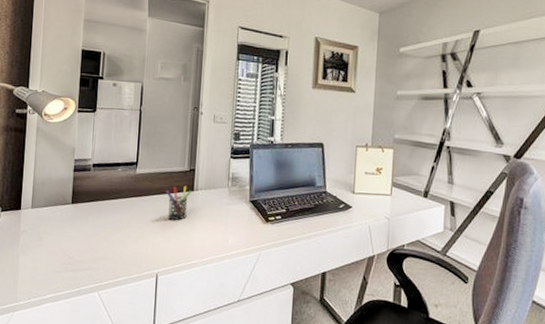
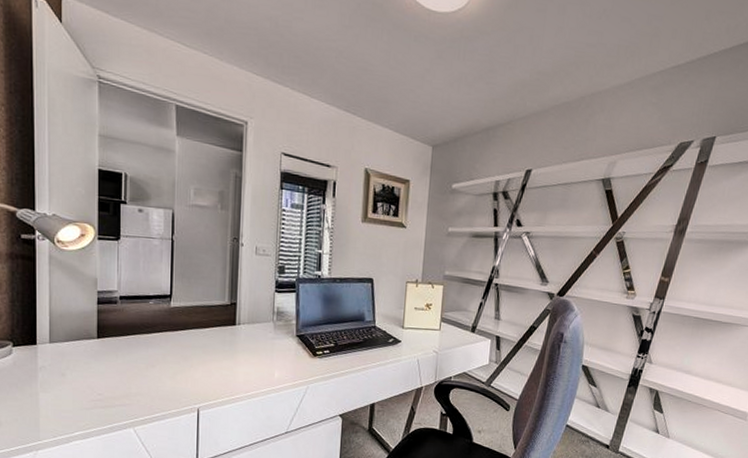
pen holder: present [165,185,192,221] -> none [204,319,234,355]

